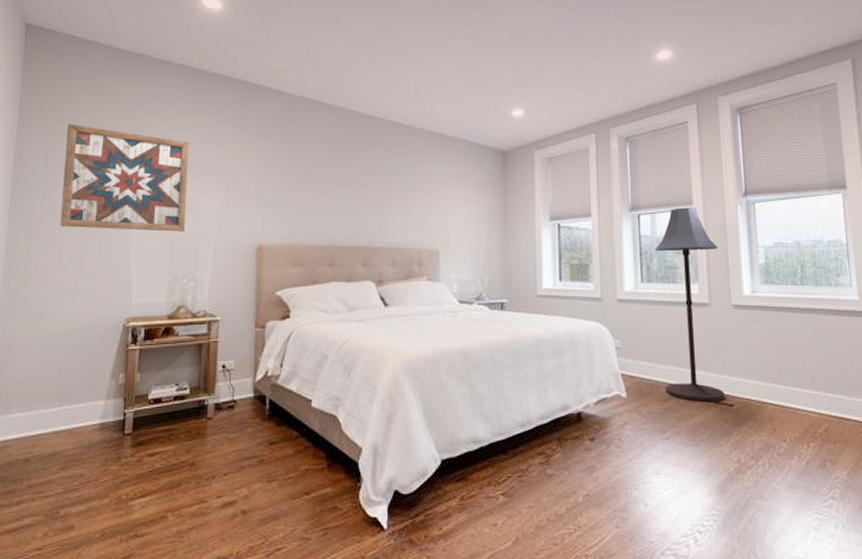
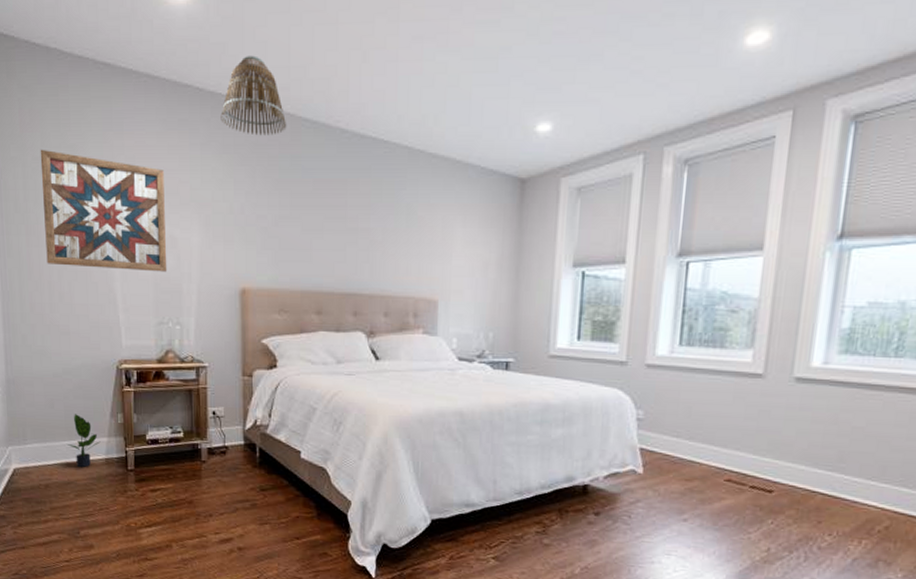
potted plant: none [57,377,97,436] -> present [67,414,101,468]
lamp shade: none [245,53,305,115] -> present [220,55,287,136]
floor lamp: present [656,207,725,402] -> none [690,254,789,486]

